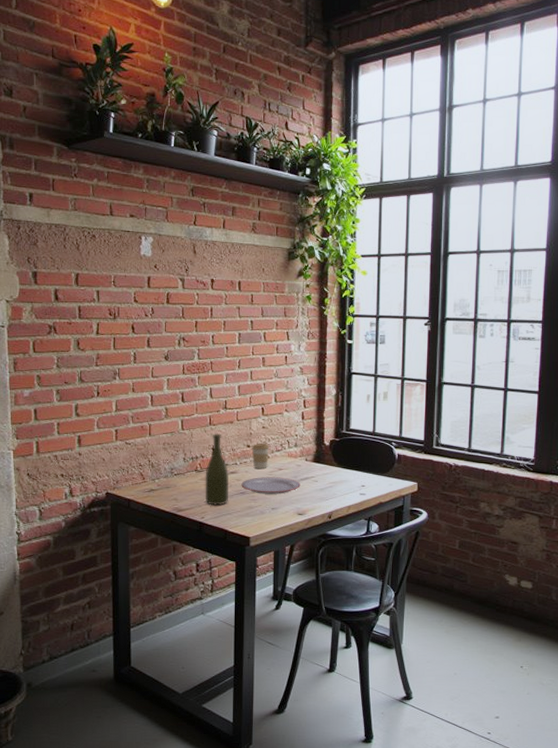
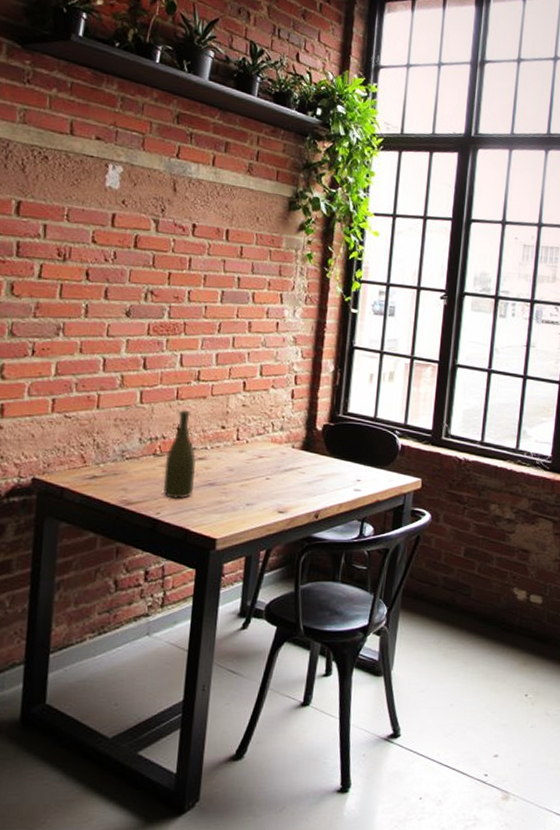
plate: present [241,477,301,494] -> none [210,465,284,487]
coffee cup: present [251,443,270,470] -> none [227,424,250,456]

